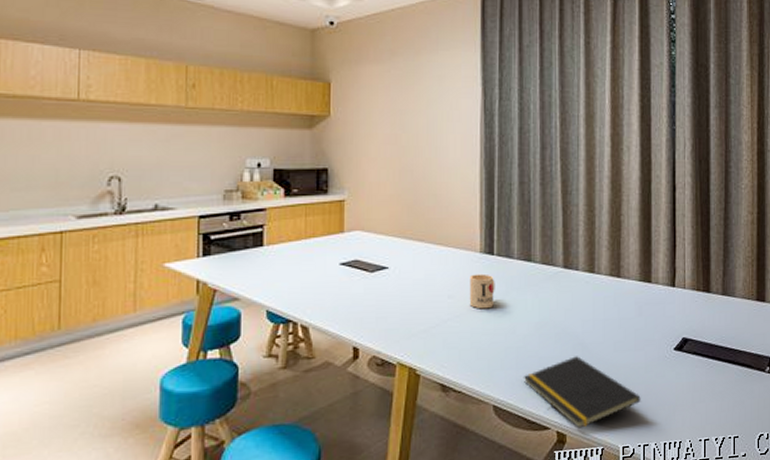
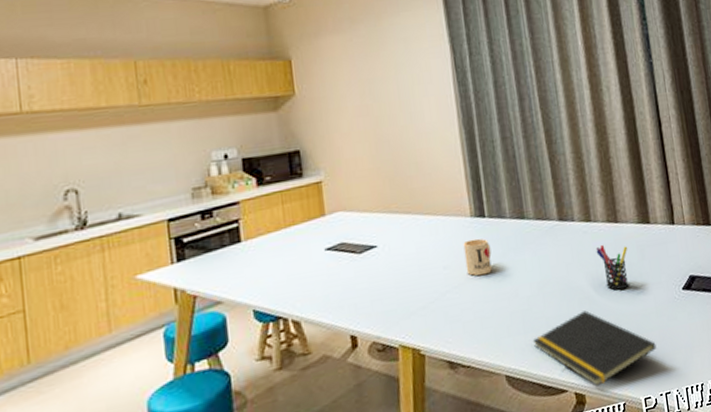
pen holder: none [595,296,627,341] -> present [596,244,629,290]

